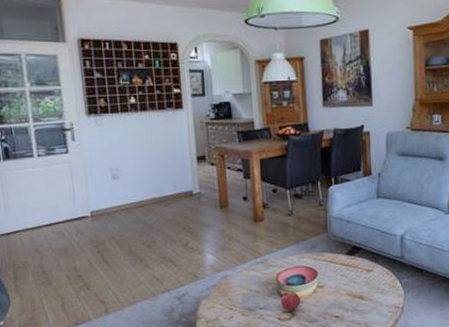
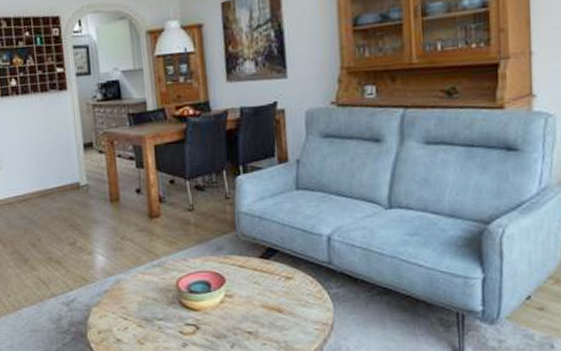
pomegranate: present [280,291,300,312] -> none [182,300,206,325]

